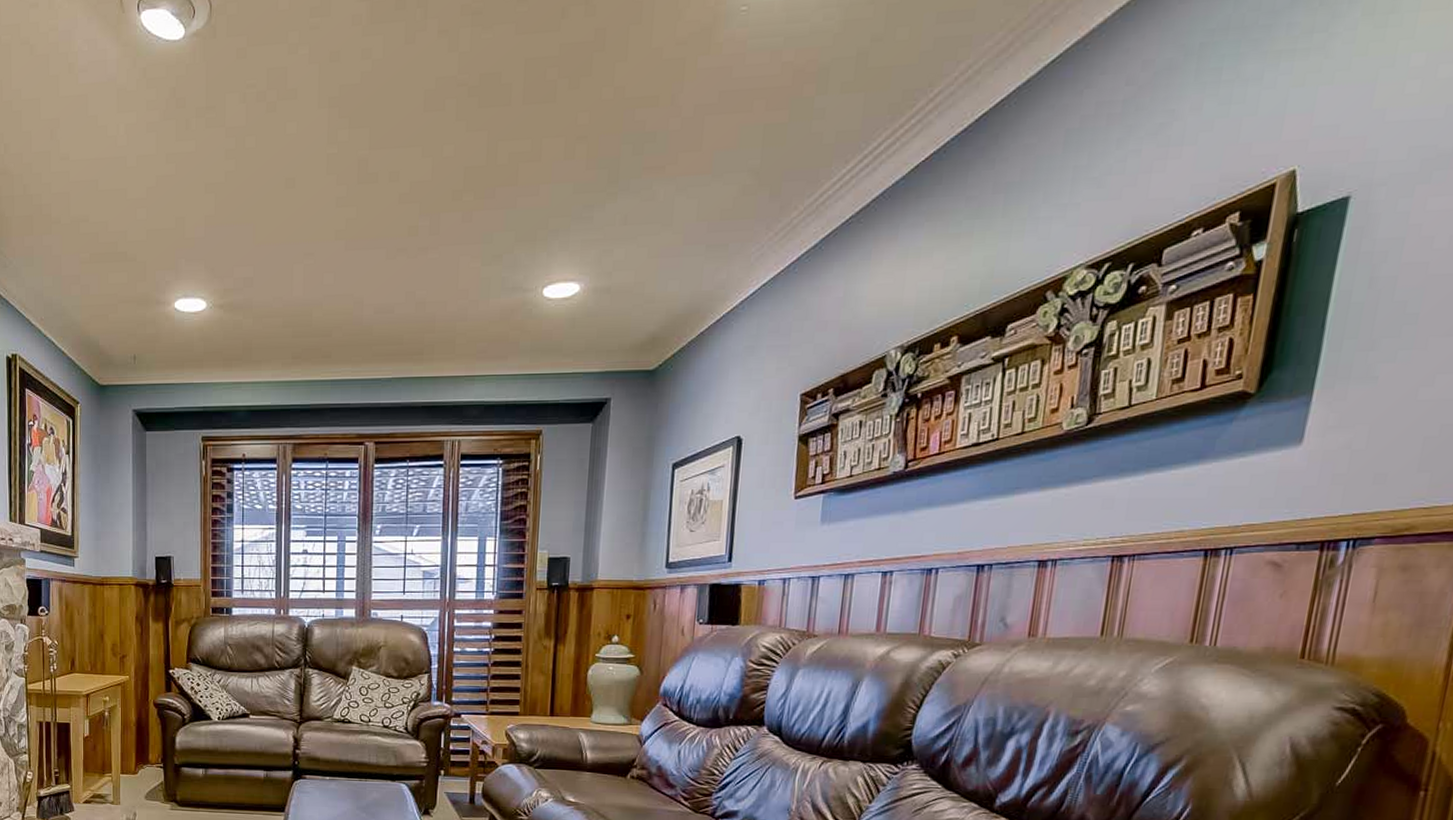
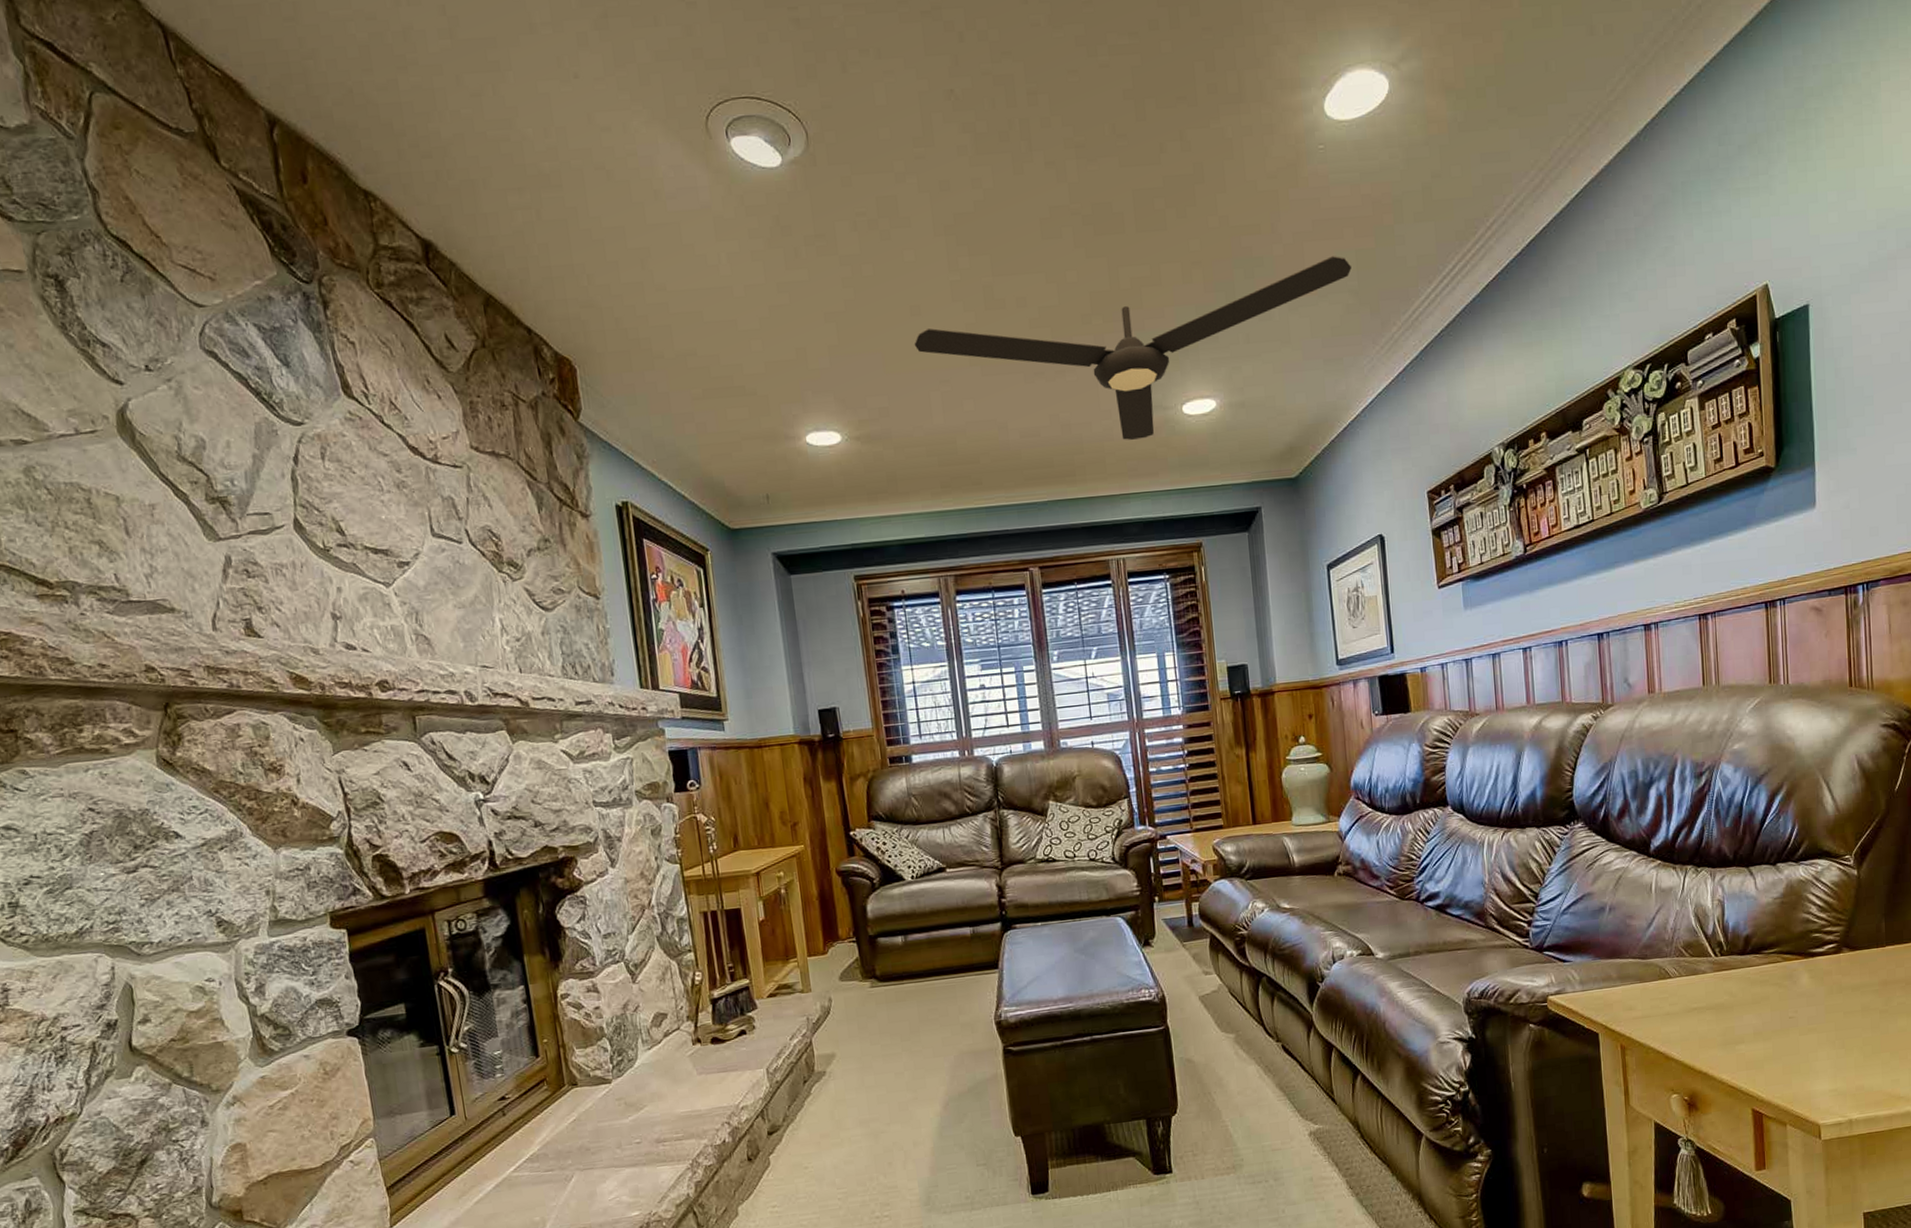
ceiling fan: none [284,131,756,321] -> present [914,256,1351,440]

